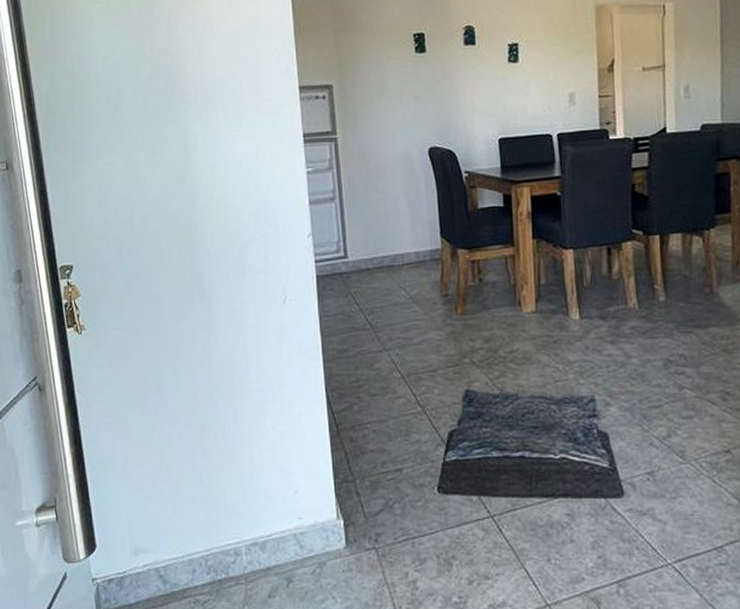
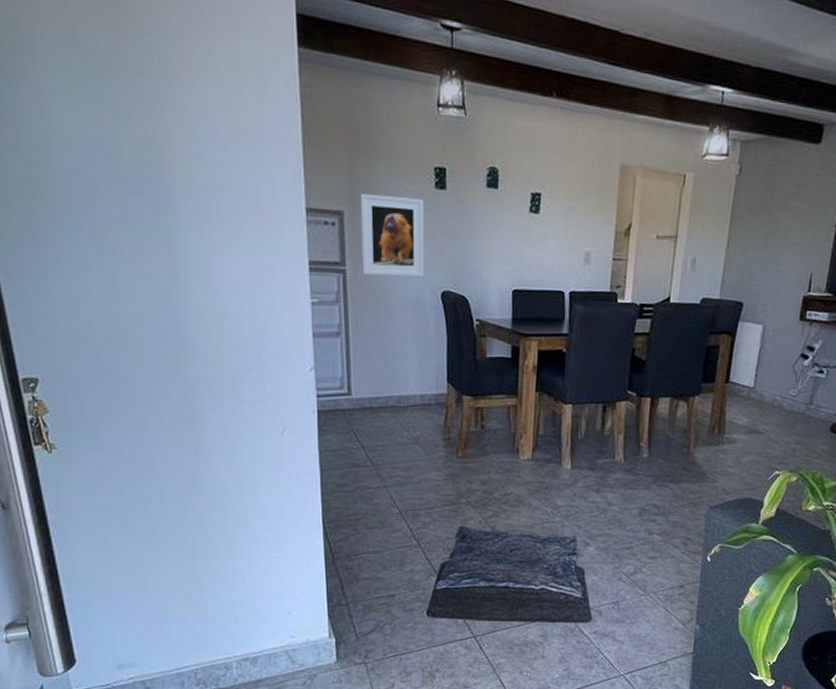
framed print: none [347,64,410,141] -> present [360,193,425,277]

